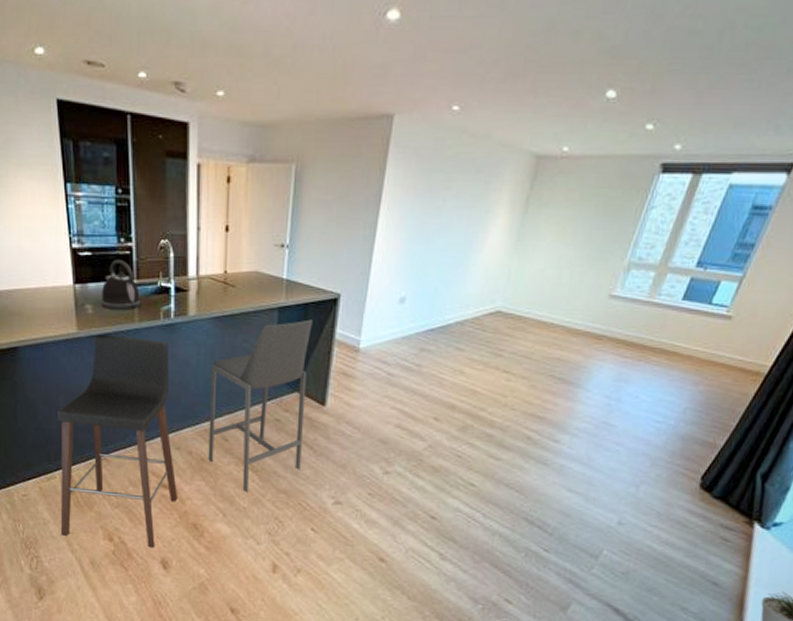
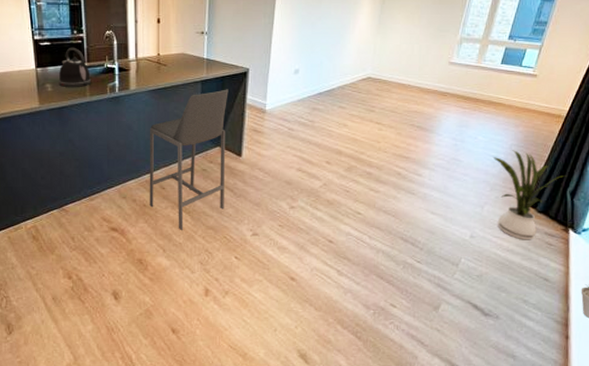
bar stool: present [57,334,178,548] -> none [23,107,126,283]
house plant: none [655,415,758,533] -> present [492,150,566,240]

